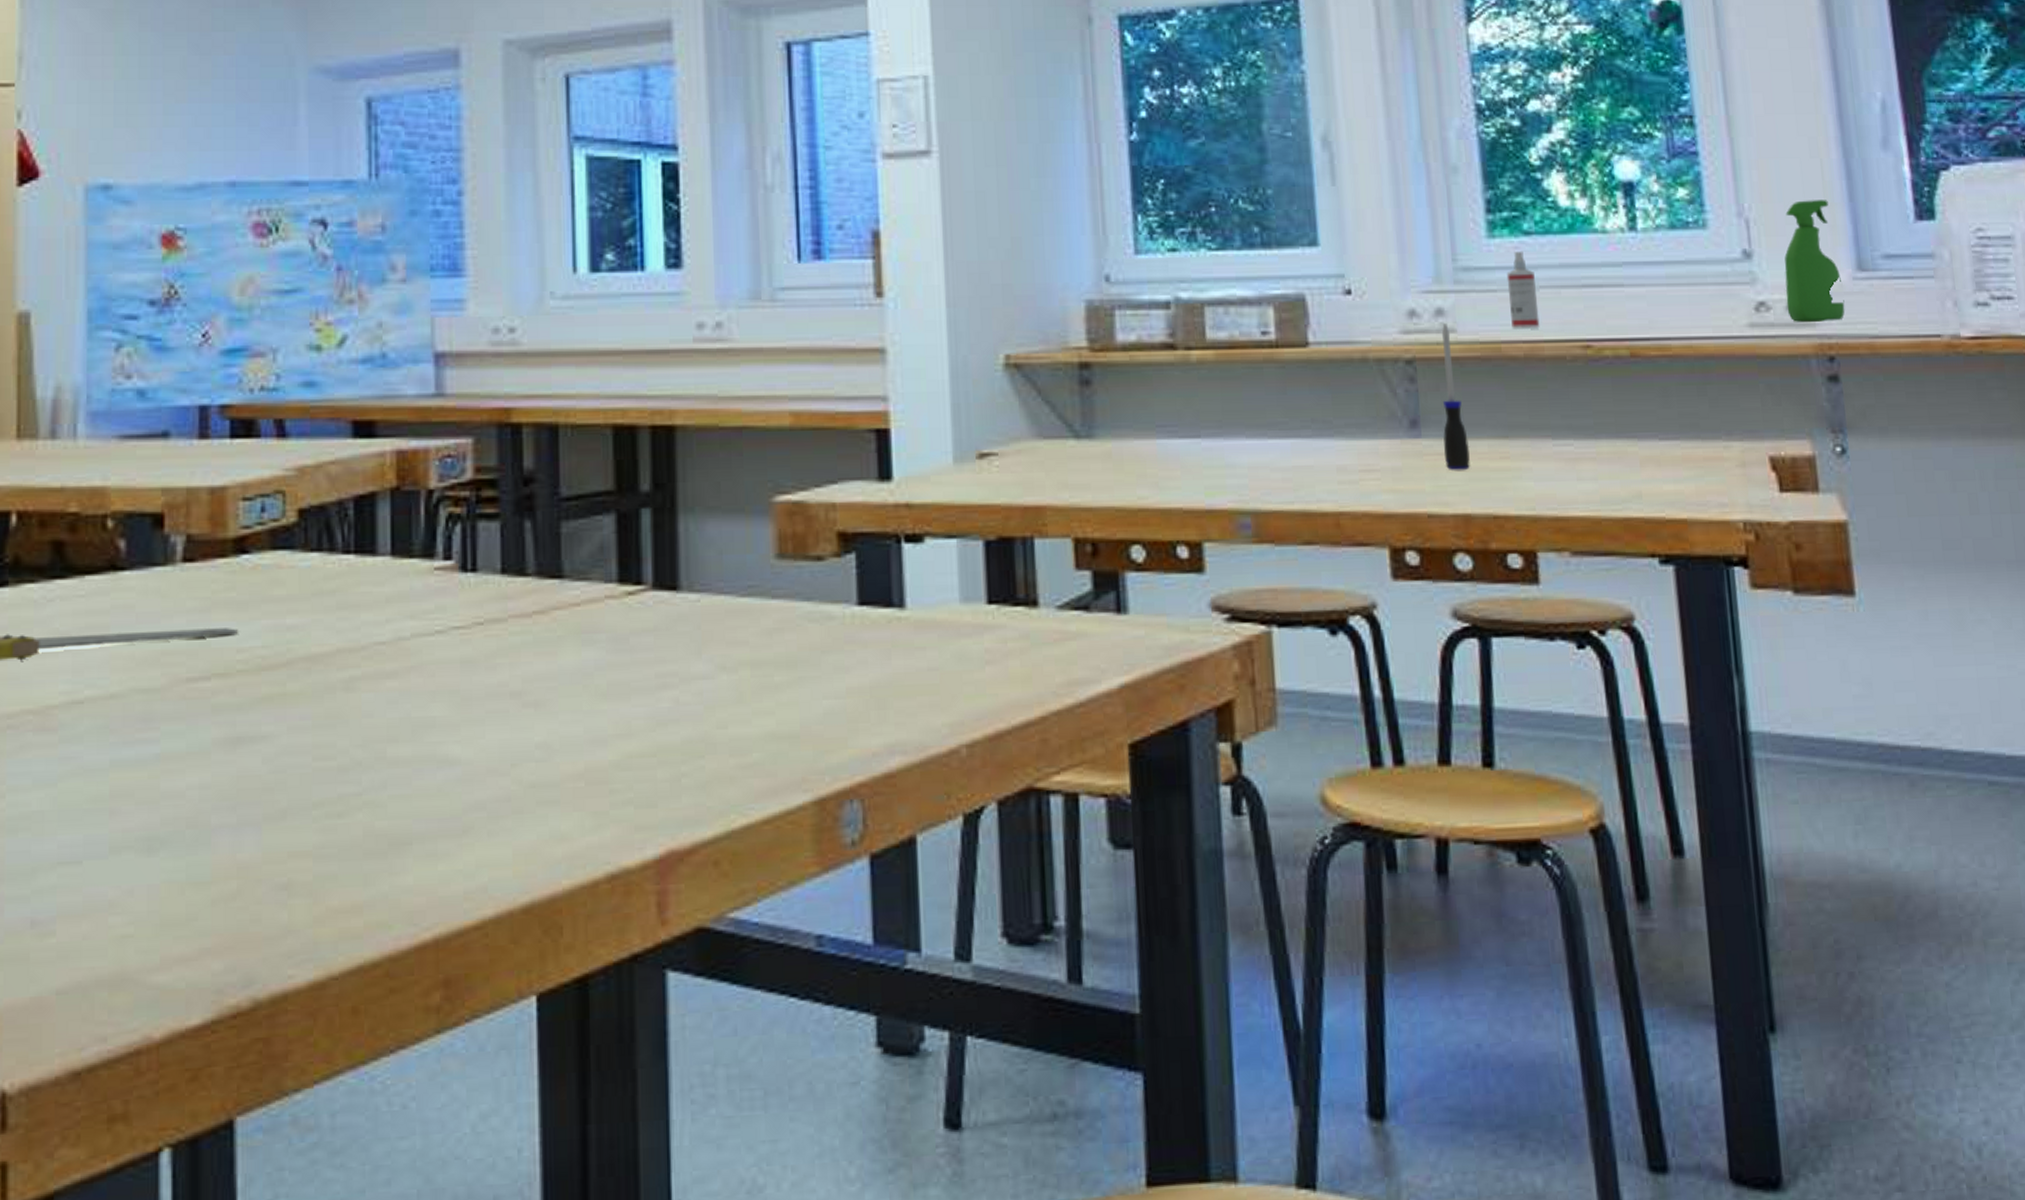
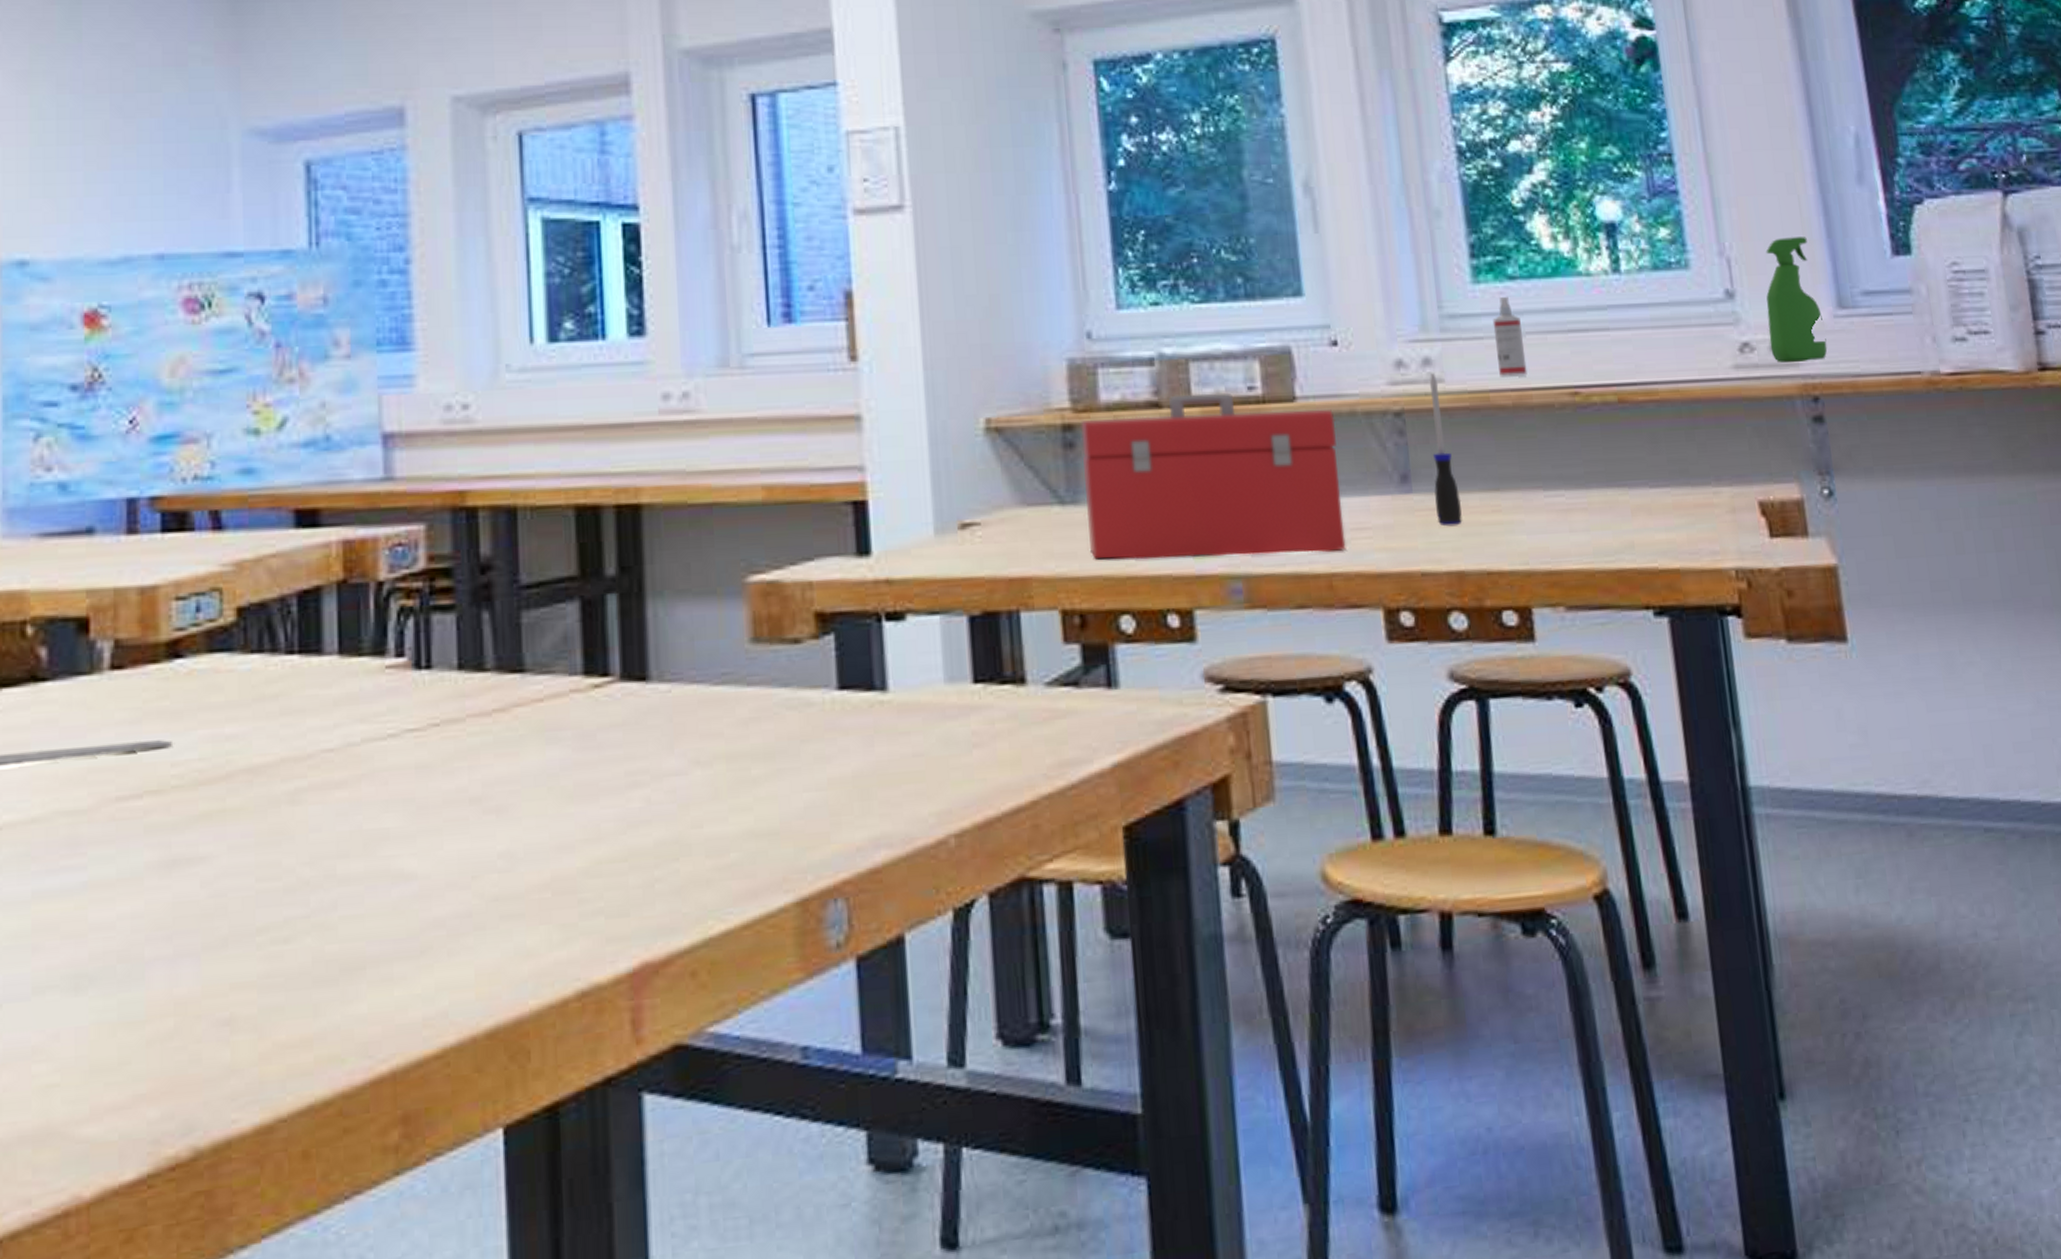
toolbox: none [1097,336,1354,492] -> present [1080,392,1346,559]

